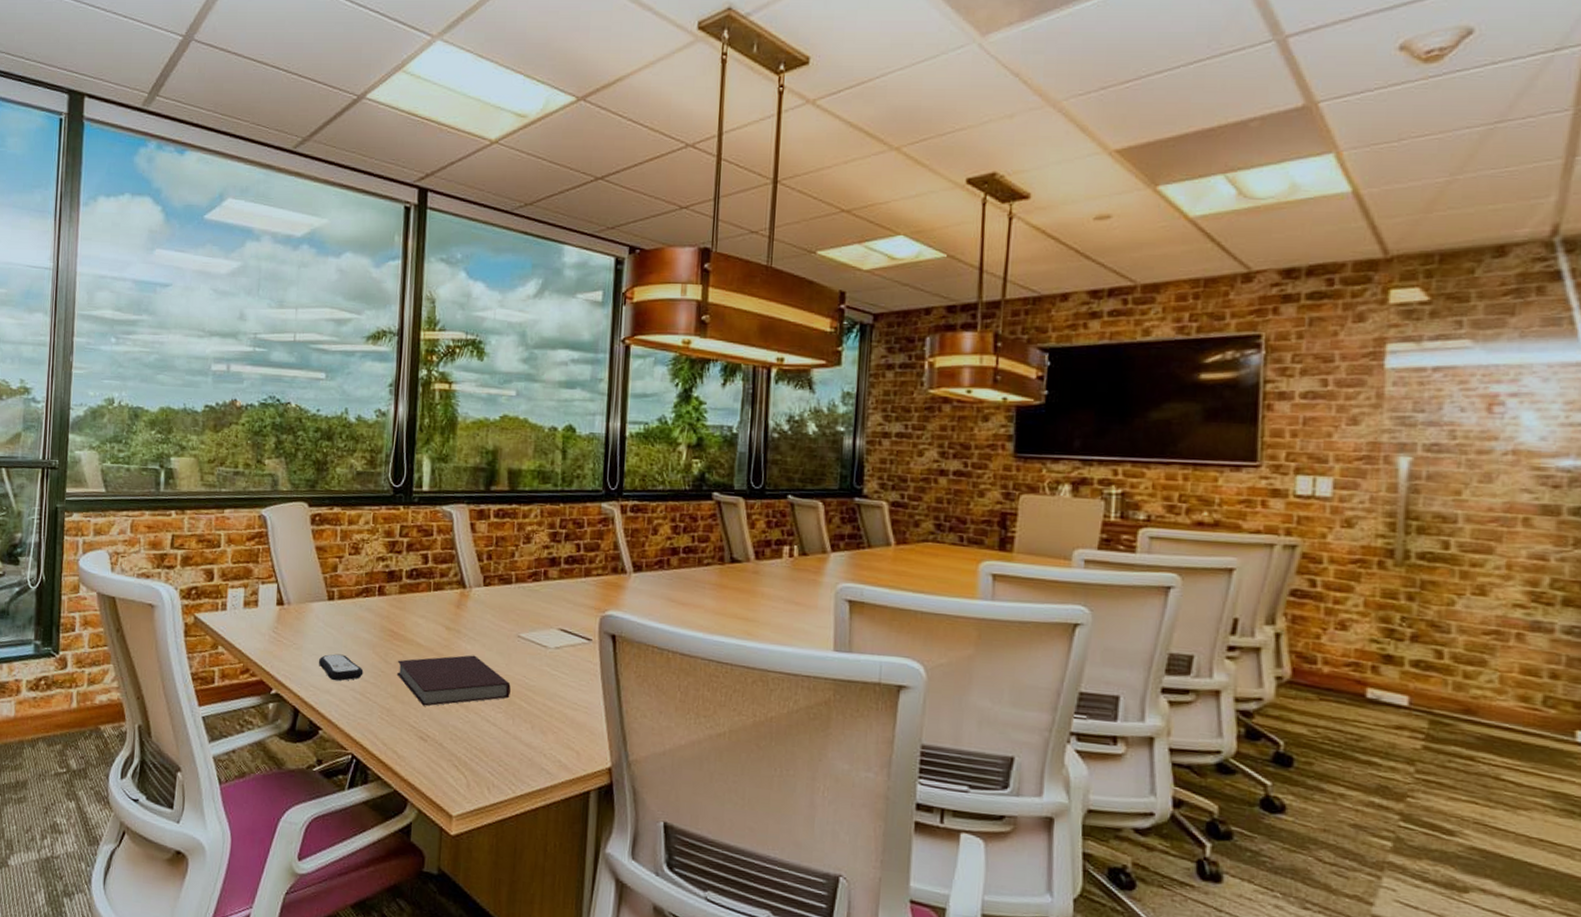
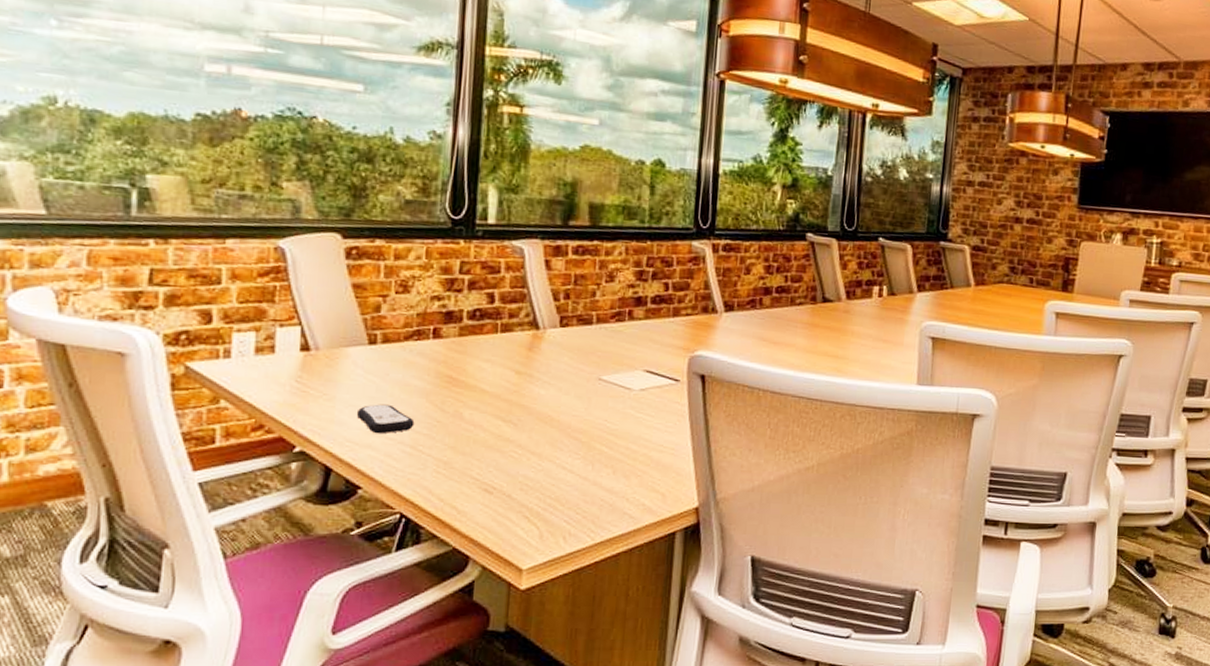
notebook: present [396,655,511,706] -> none [455,400,590,457]

